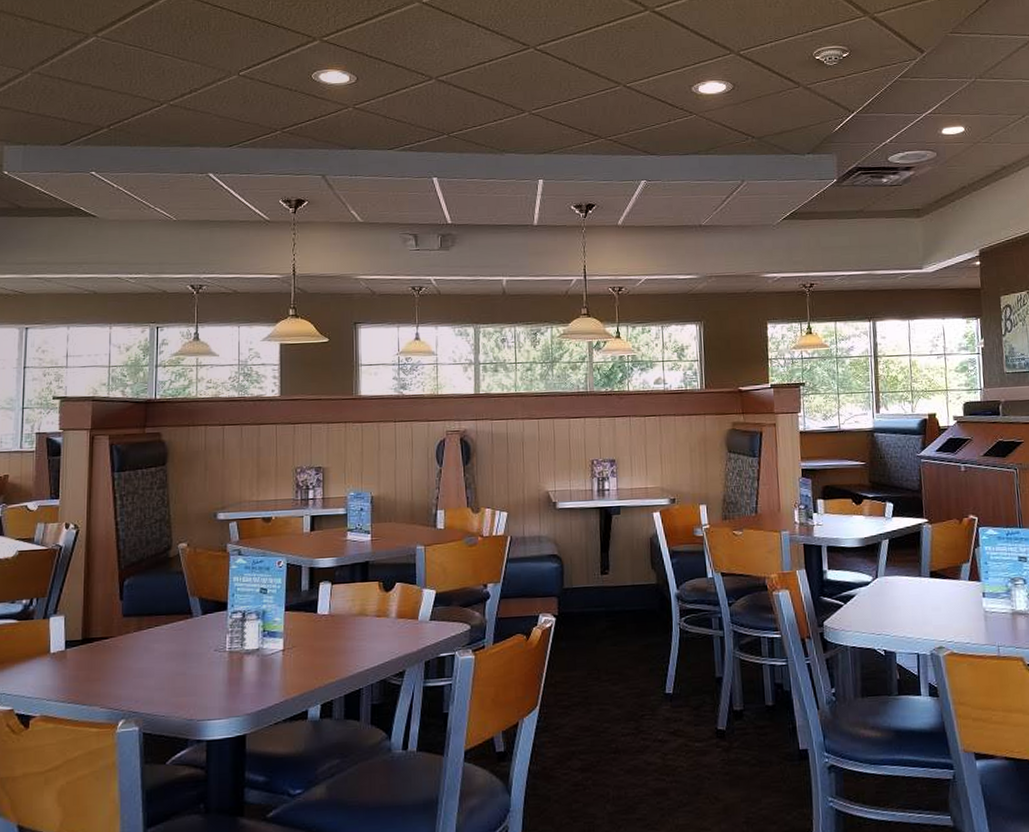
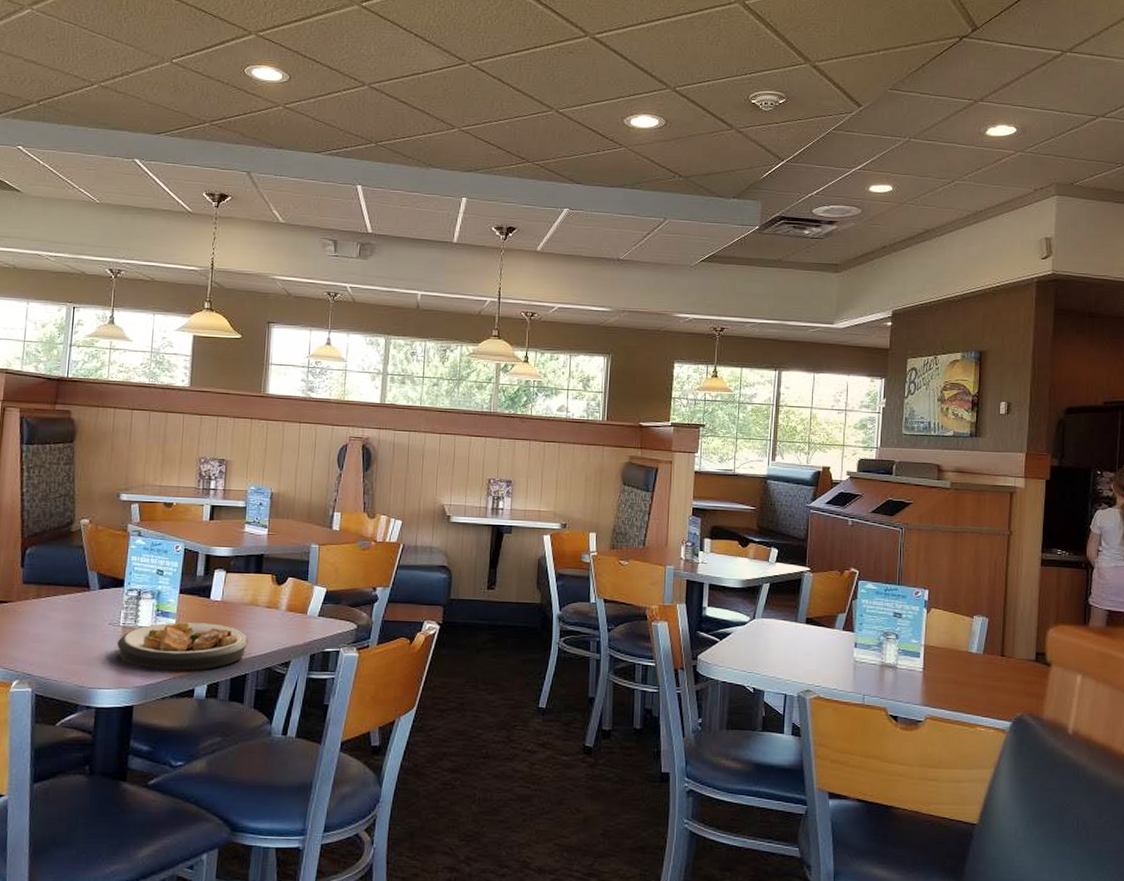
plate: none [224,639,360,694] -> present [116,622,249,670]

